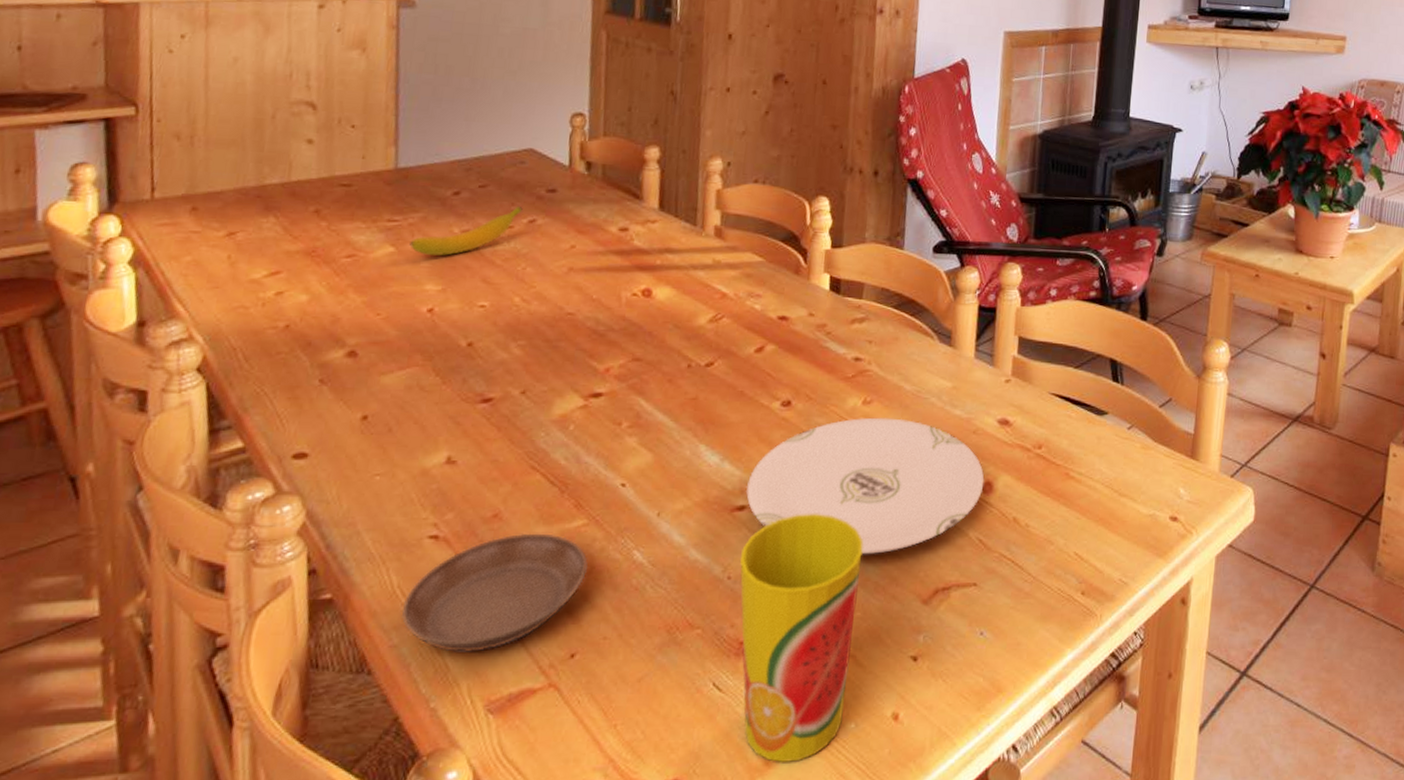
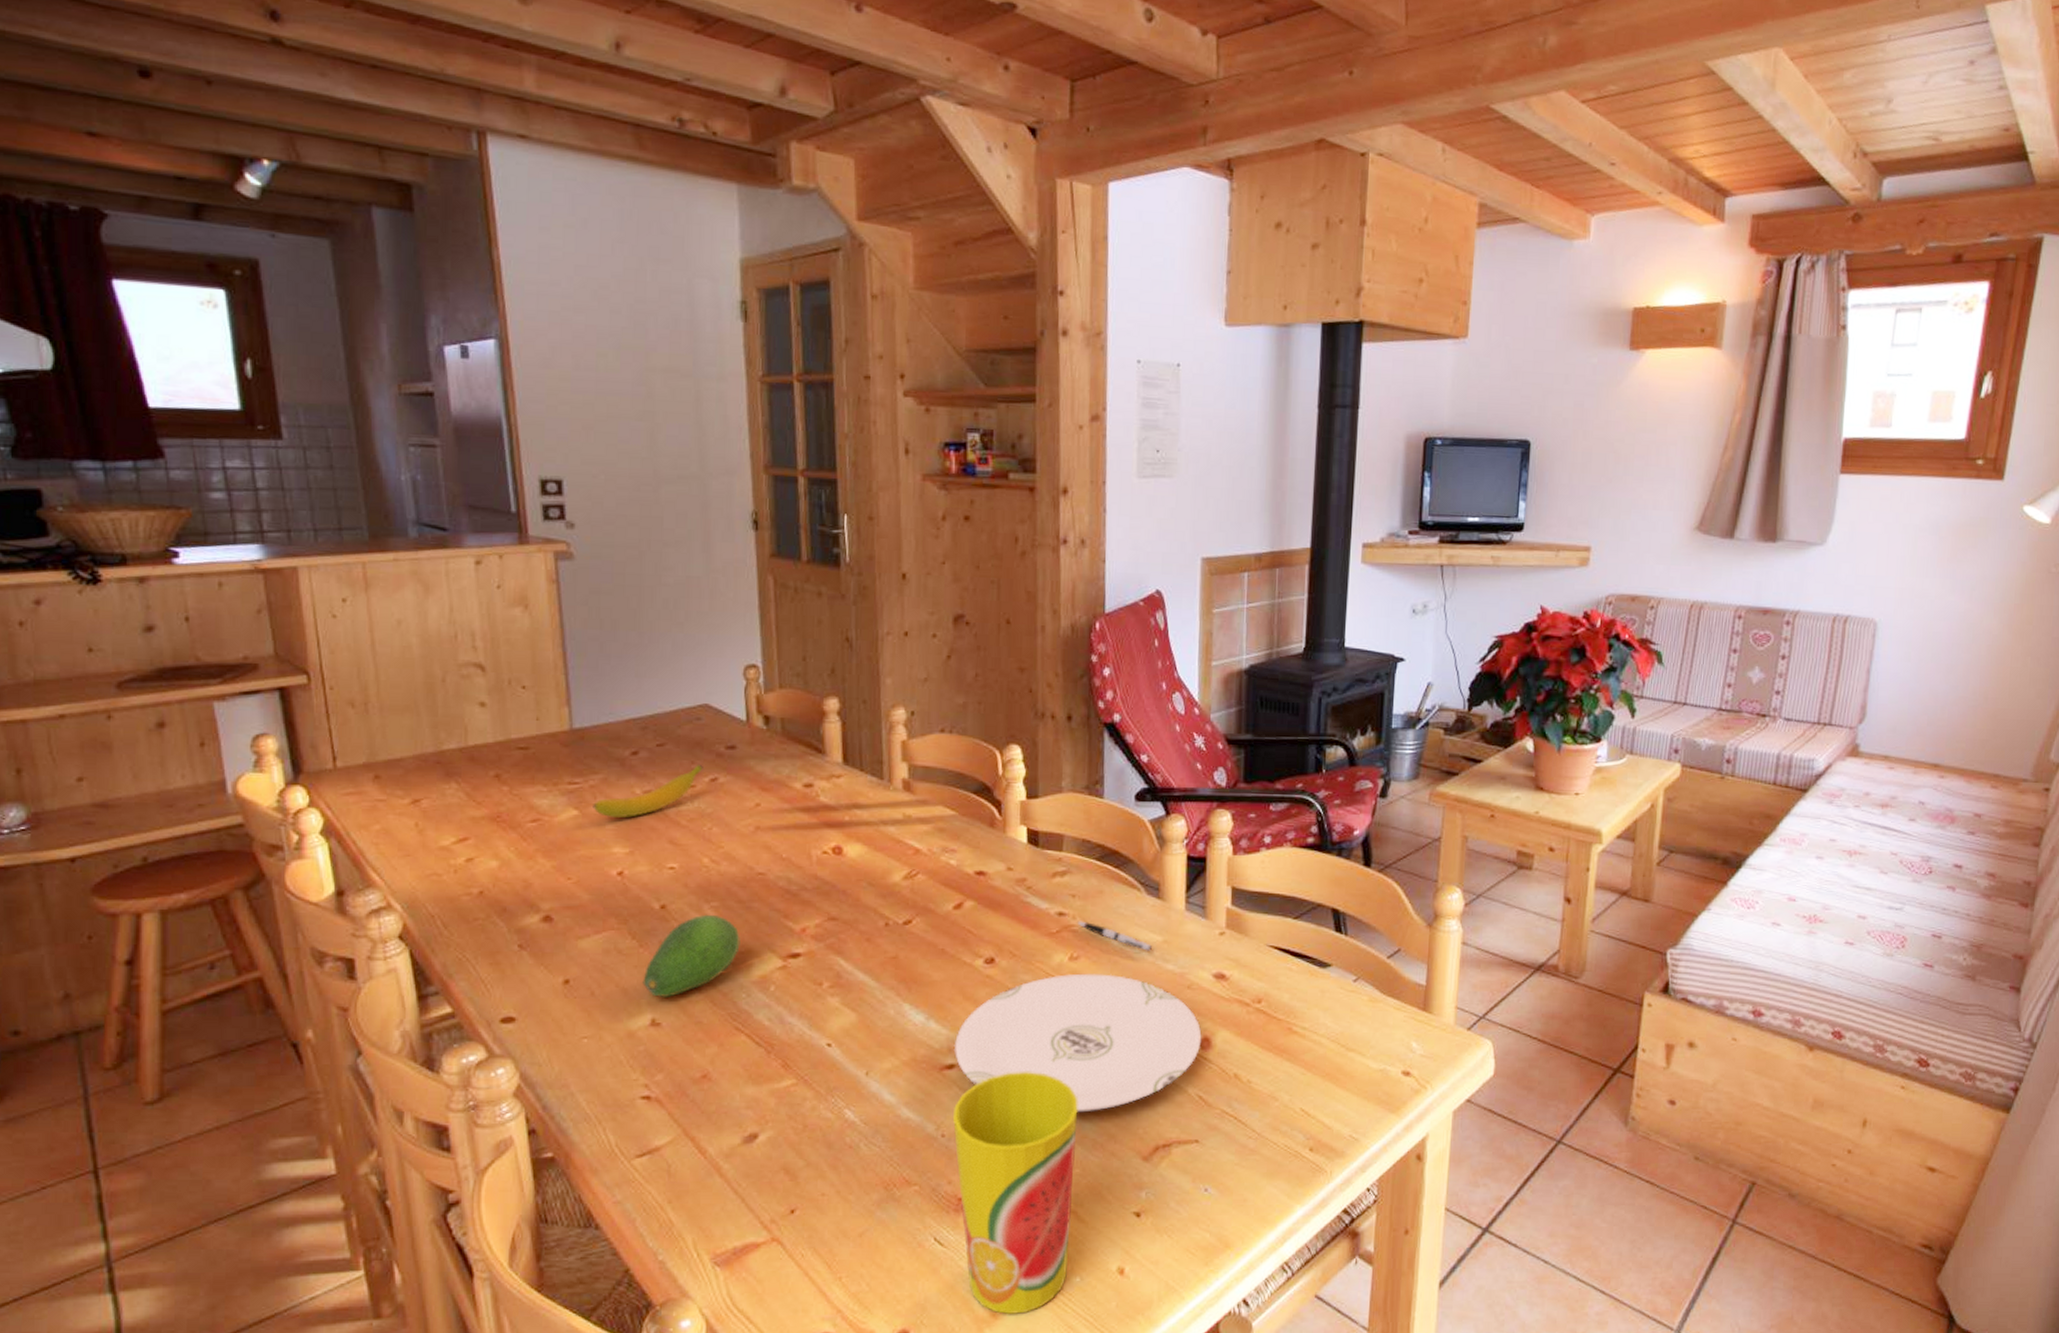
saucer: present [401,533,588,652] -> none [622,1093,800,1208]
fruit: none [442,352,544,436] -> present [642,914,740,999]
pen: none [871,366,942,397] -> present [1076,921,1152,951]

